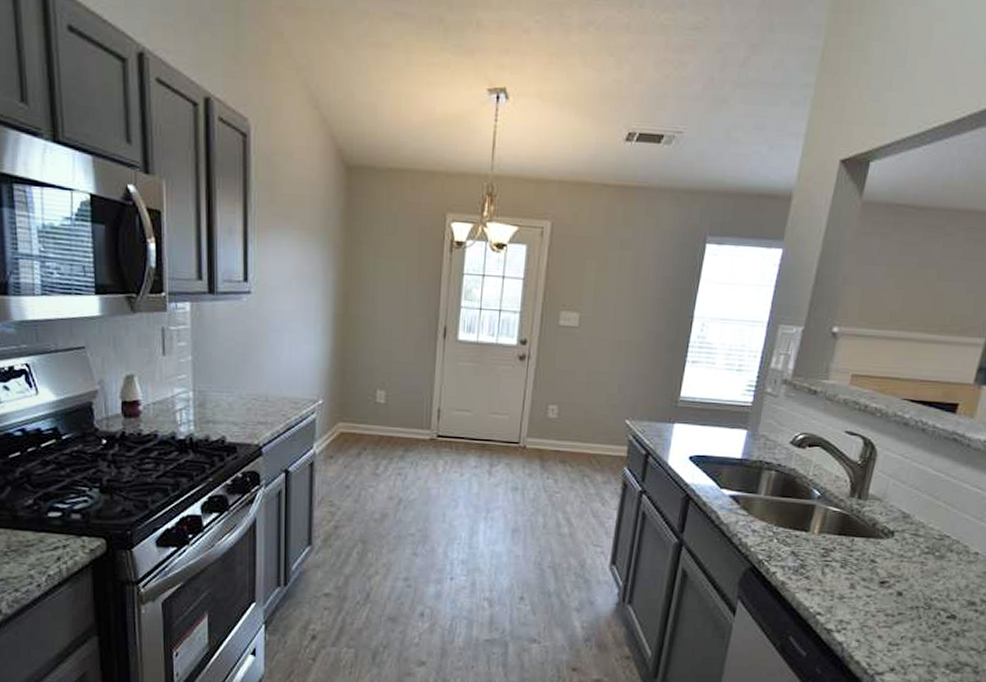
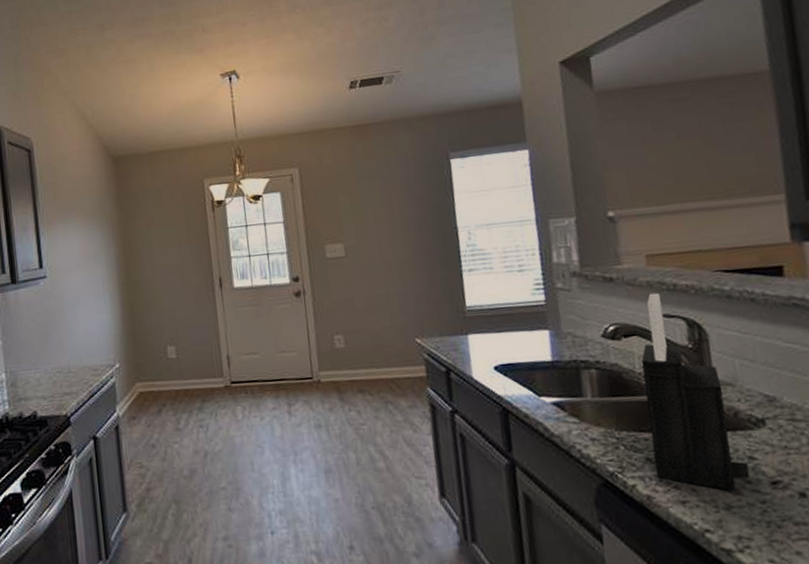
knife block: none [795,410,874,585] -> present [641,292,750,491]

